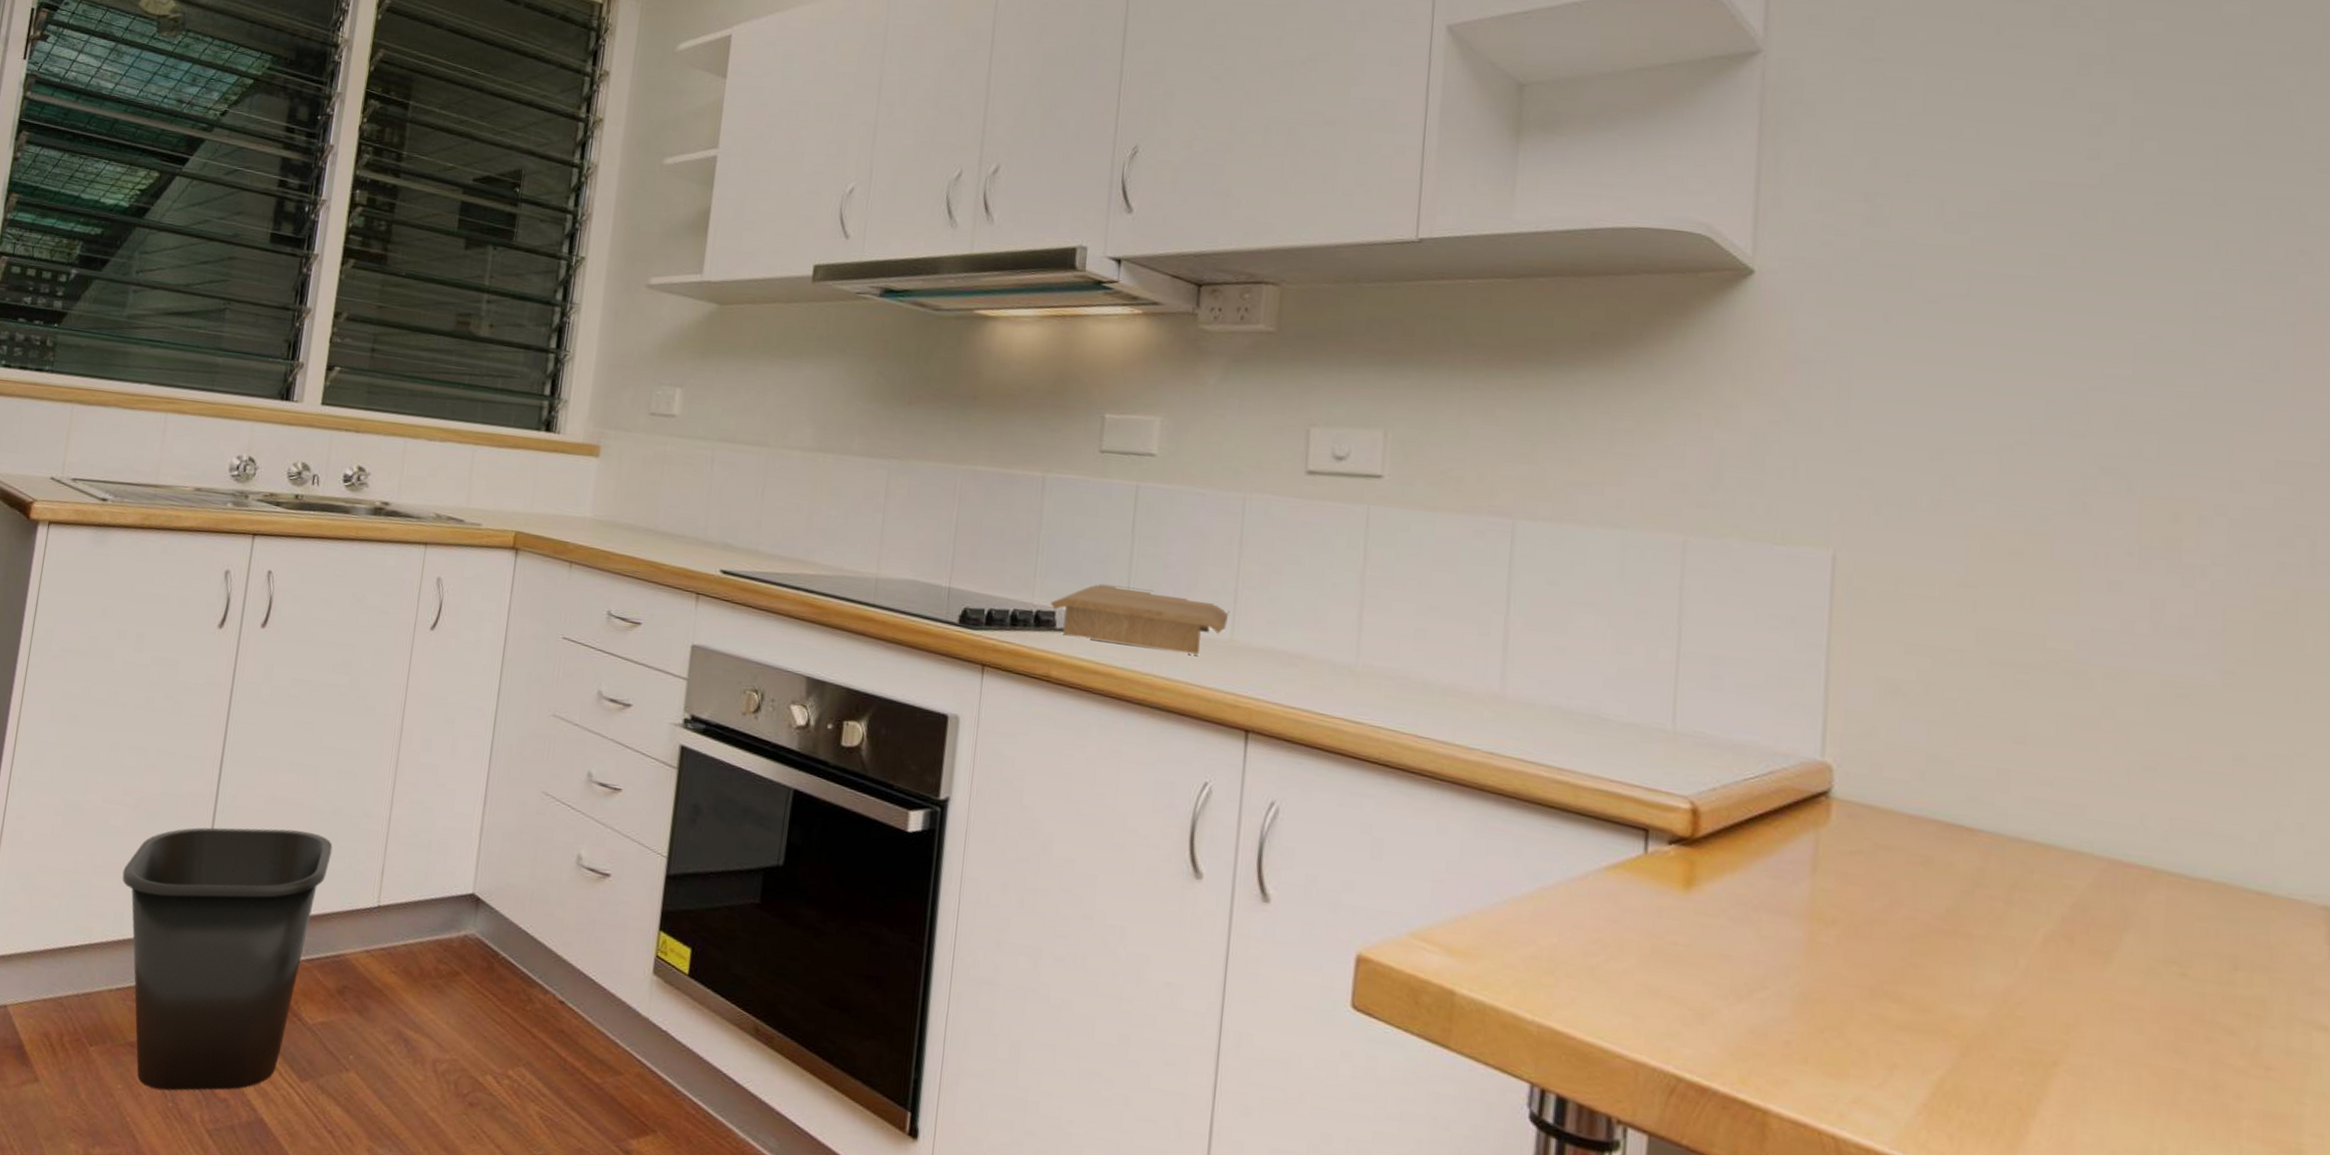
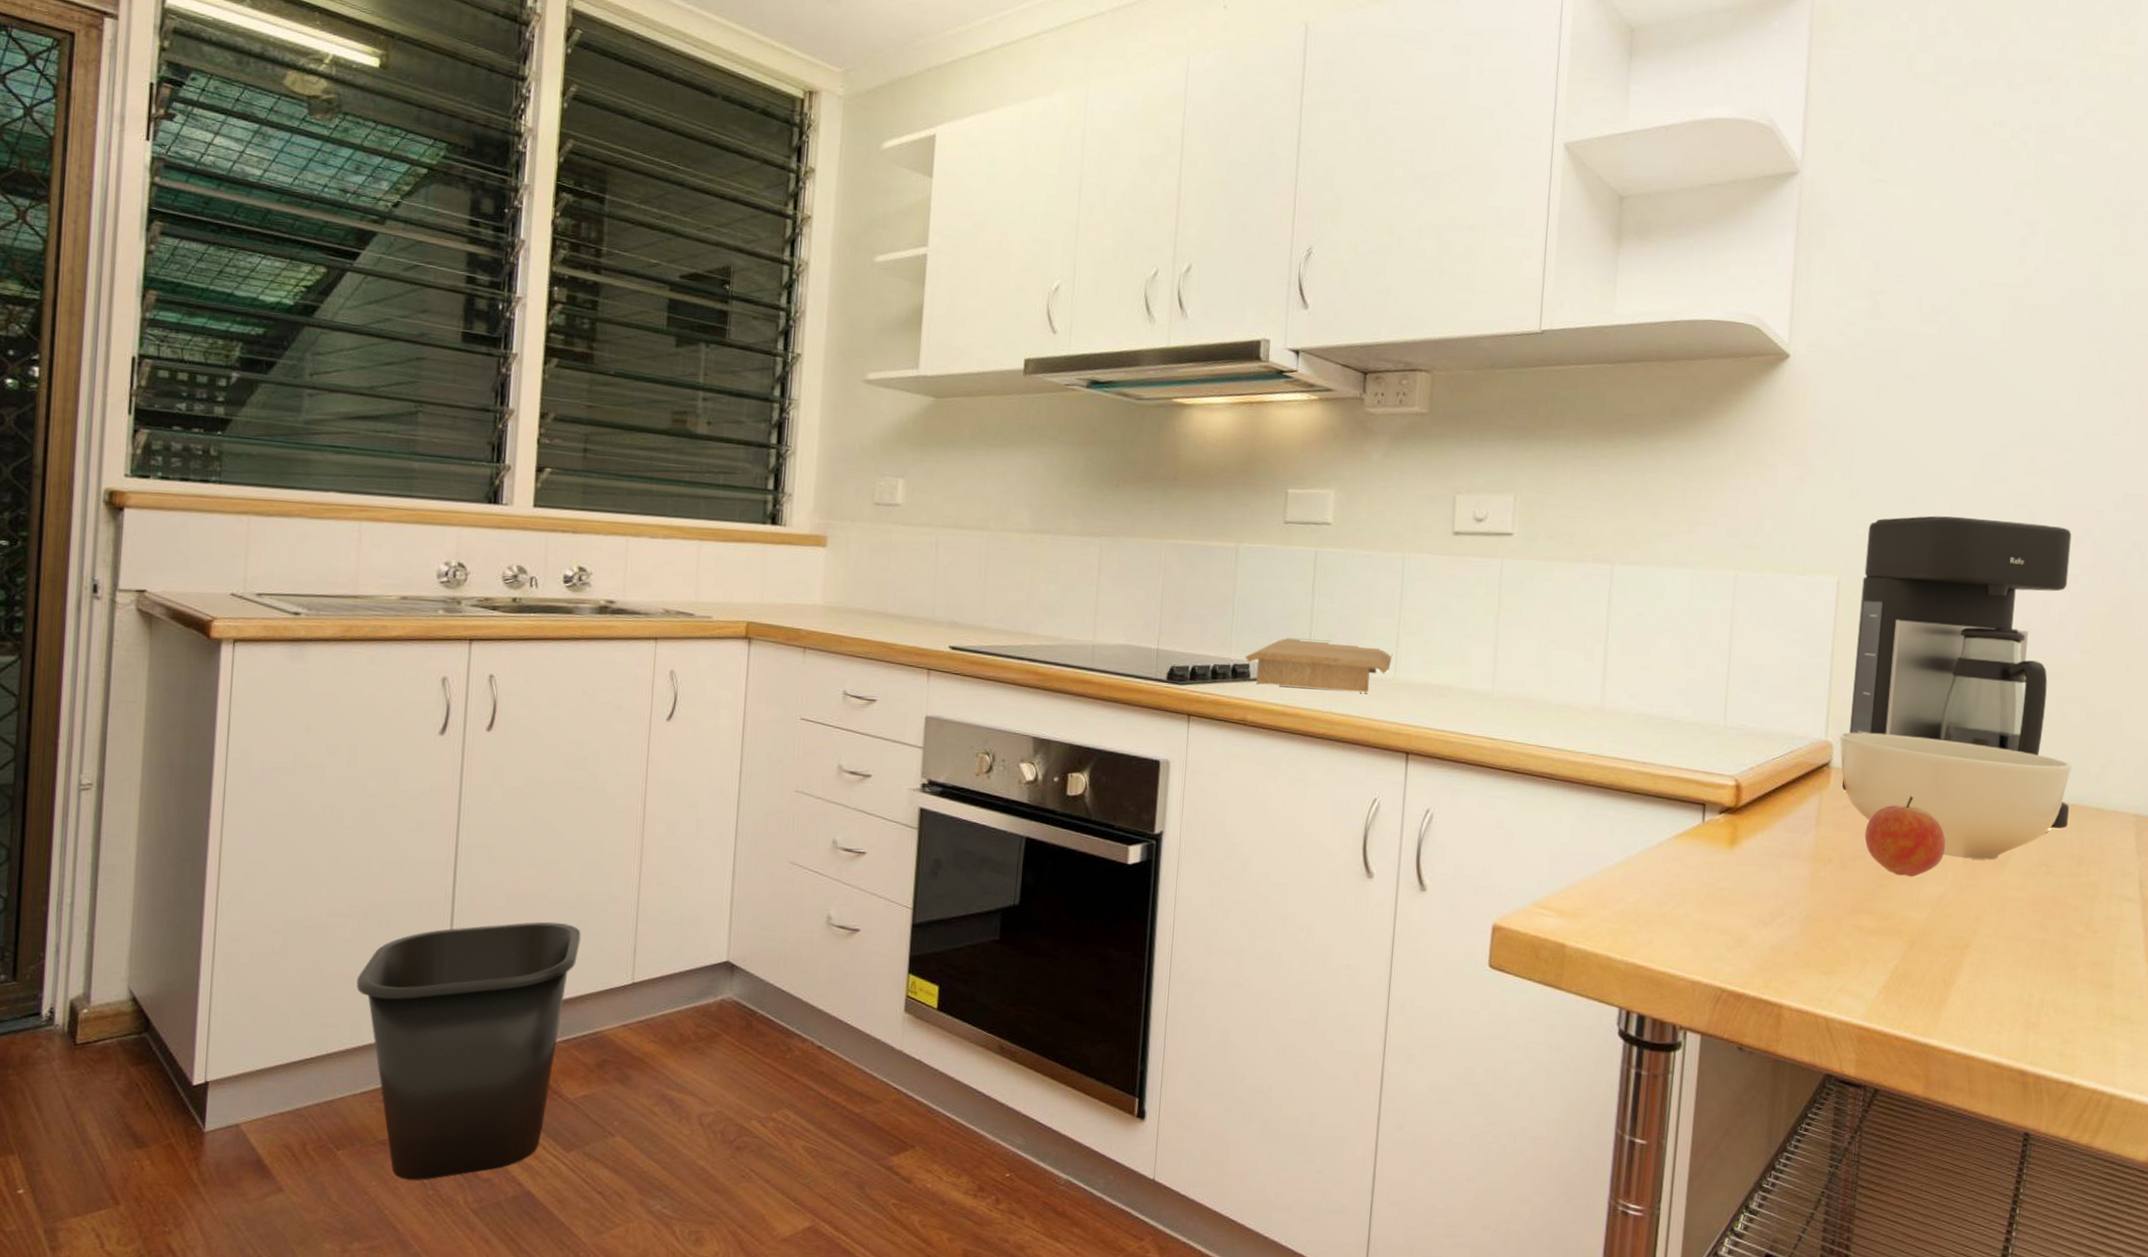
bowl: none [1841,753,2214,948] -> present [1839,732,2073,860]
coffee maker: none [1848,477,2213,915] -> present [1841,515,2072,829]
fruit: none [1885,845,2014,959] -> present [1864,795,1946,878]

